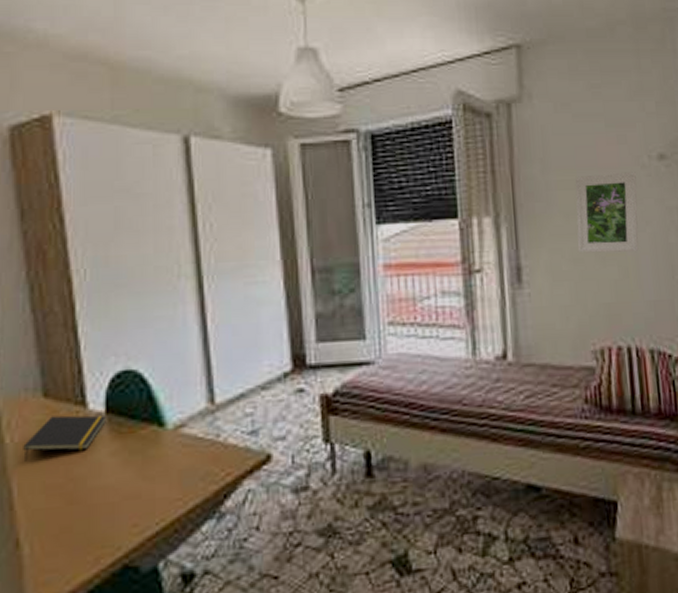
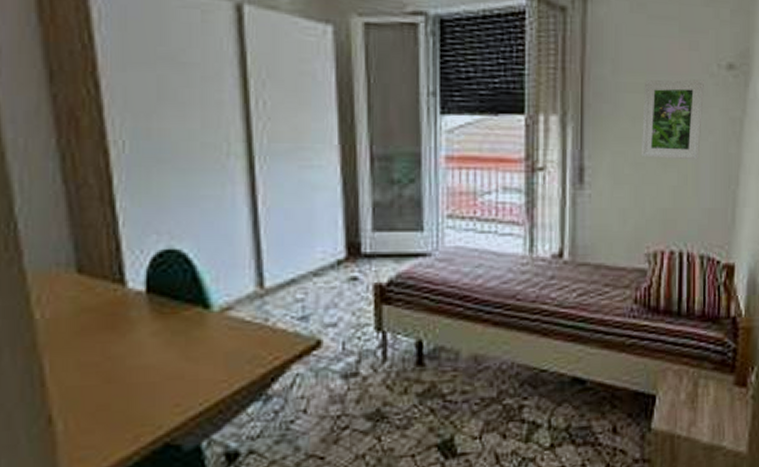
notepad: present [23,415,106,462] -> none [55,293,147,338]

